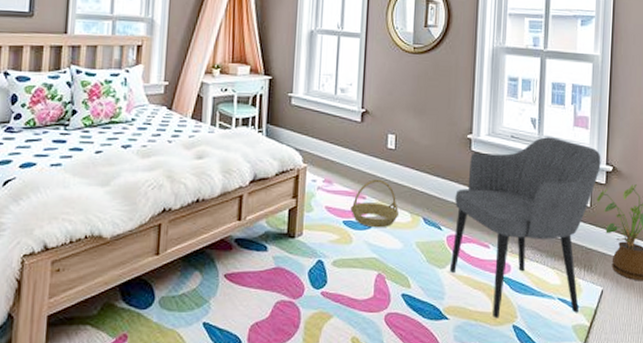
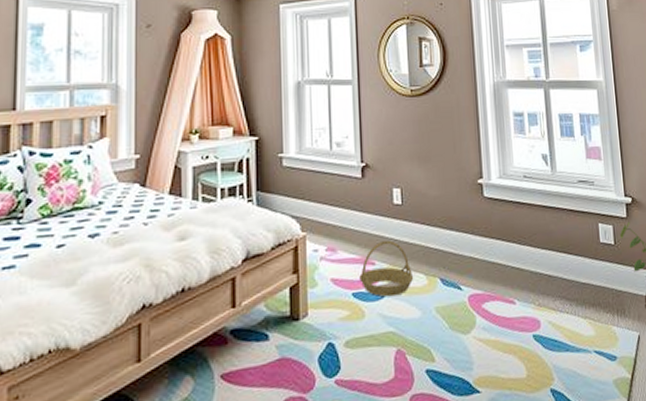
armchair: present [450,137,601,319] -> none [472,172,620,384]

